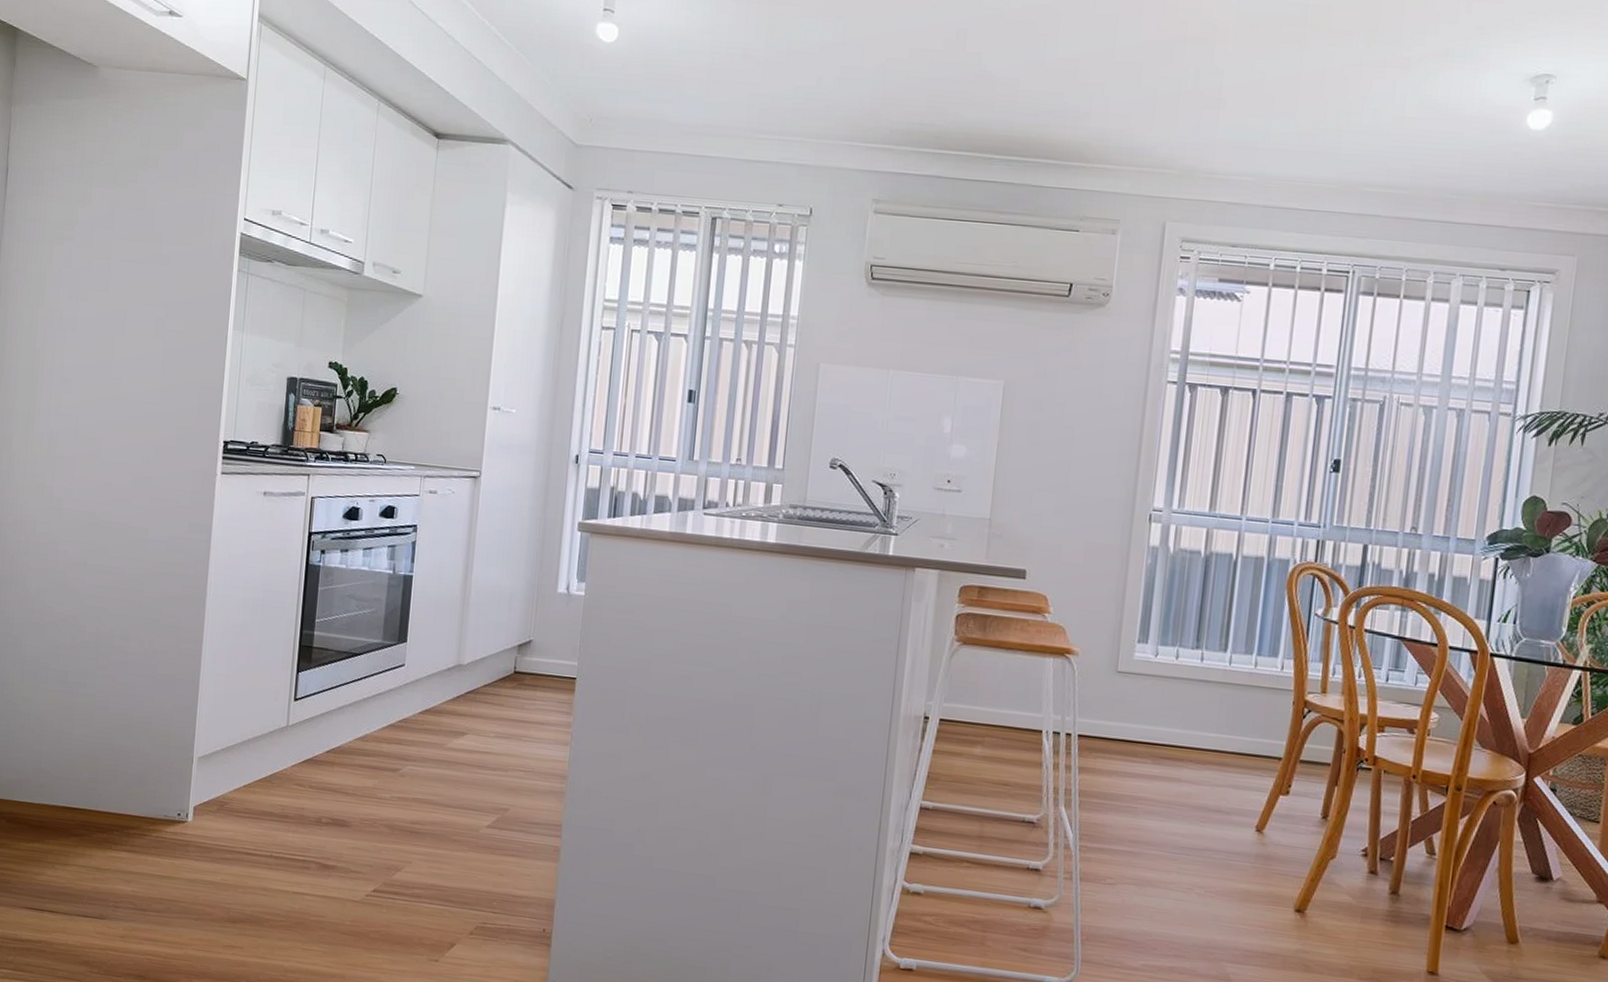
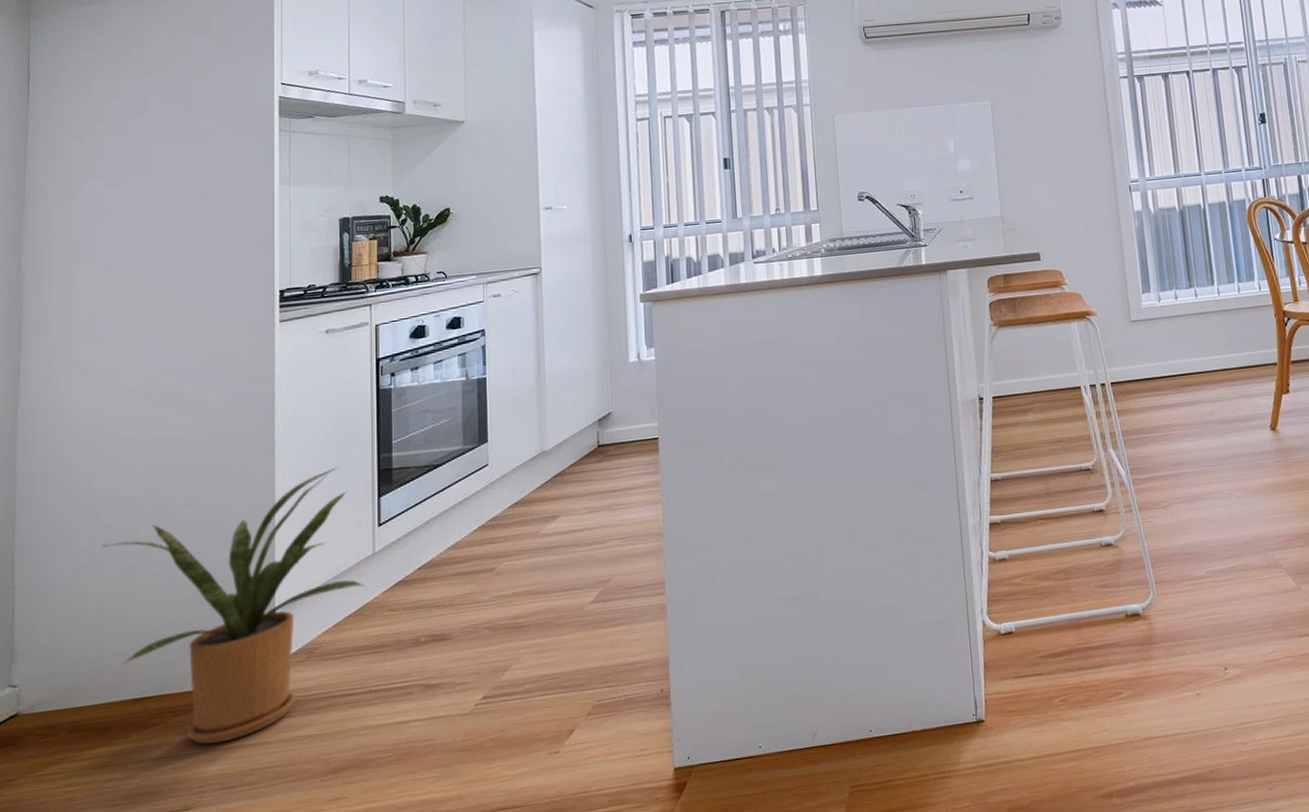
house plant: none [46,632,276,868] -> present [102,466,365,745]

